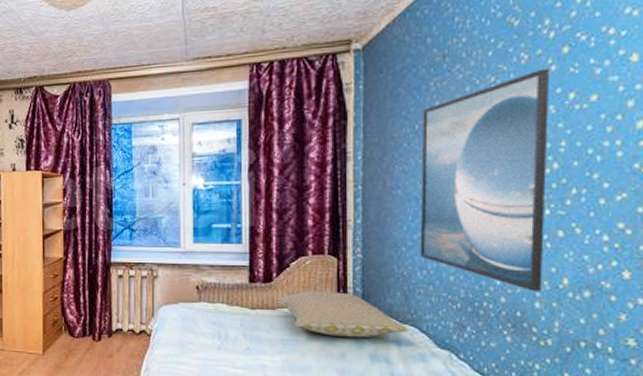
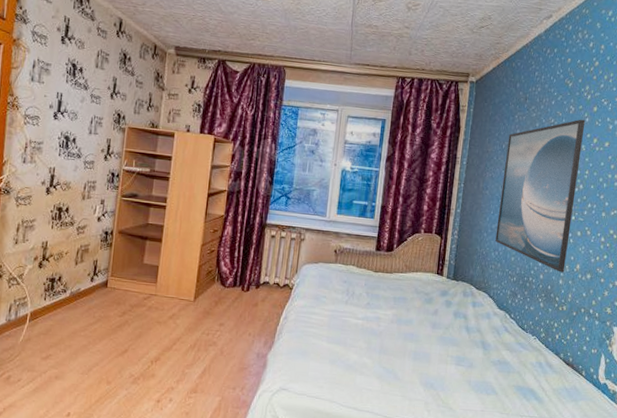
pillow: present [274,292,408,338] -> none [393,261,482,299]

